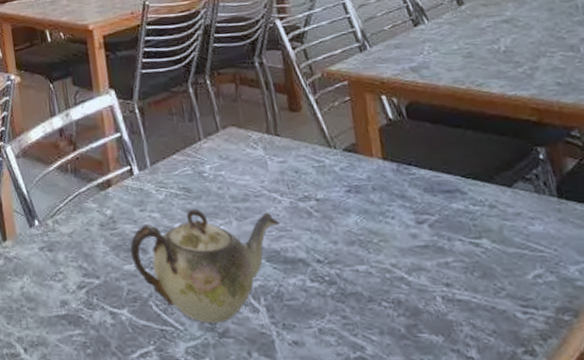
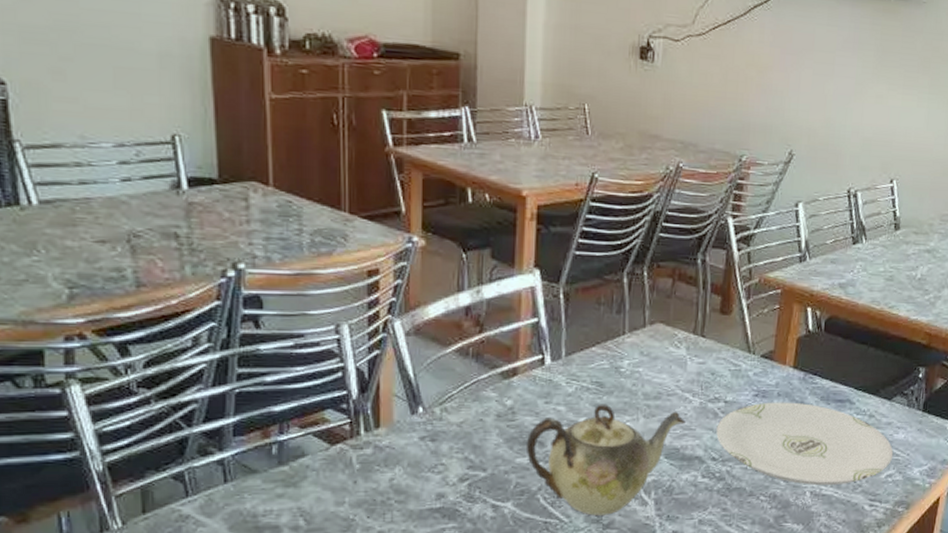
plate: none [313,196,536,289] -> present [716,402,894,485]

